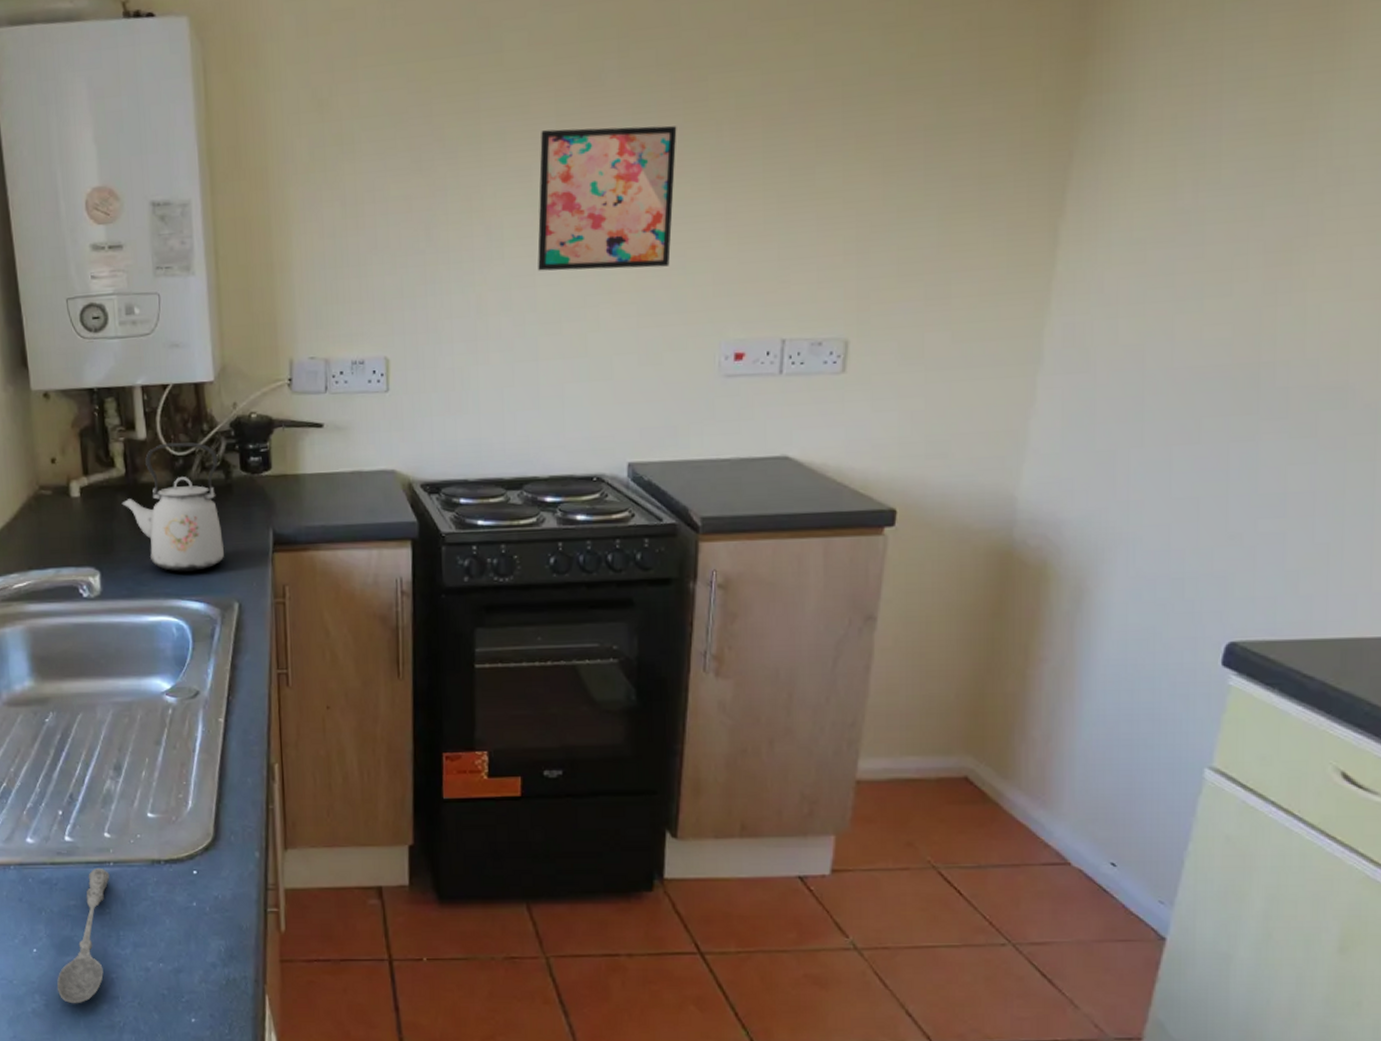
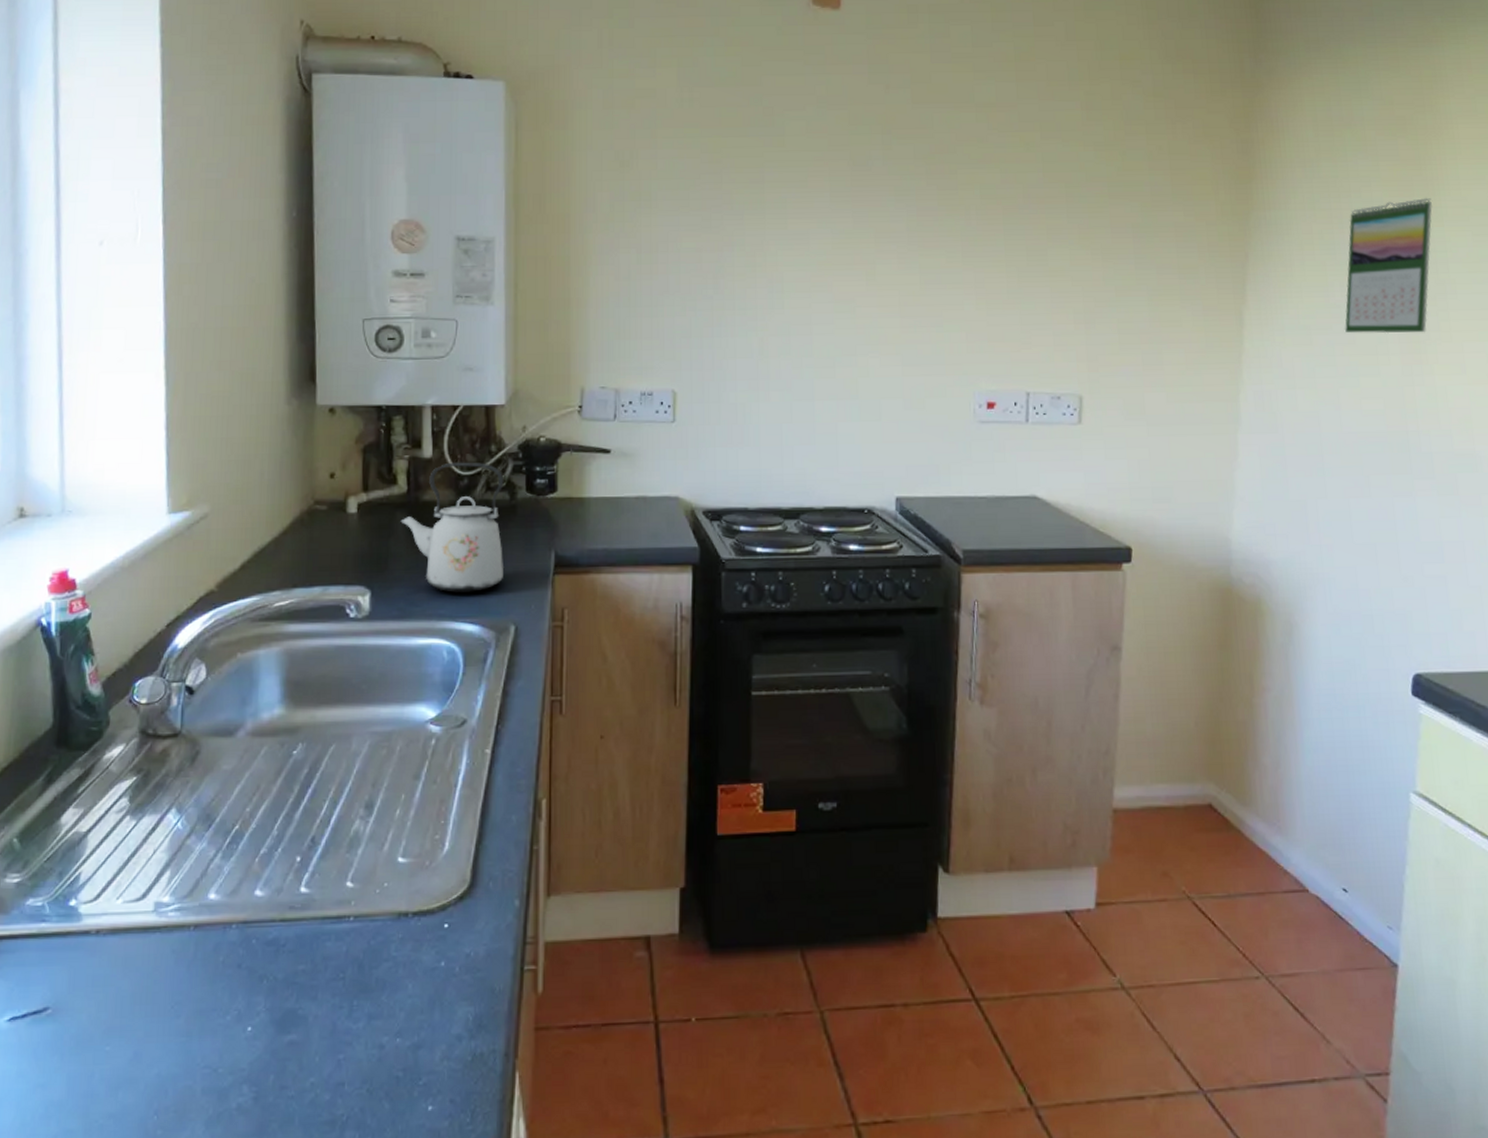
soupspoon: present [56,867,110,1004] -> none [270,923,348,1096]
wall art: present [537,125,677,271] -> none [814,202,933,324]
calendar: none [1193,57,1337,245] -> present [1345,197,1432,334]

